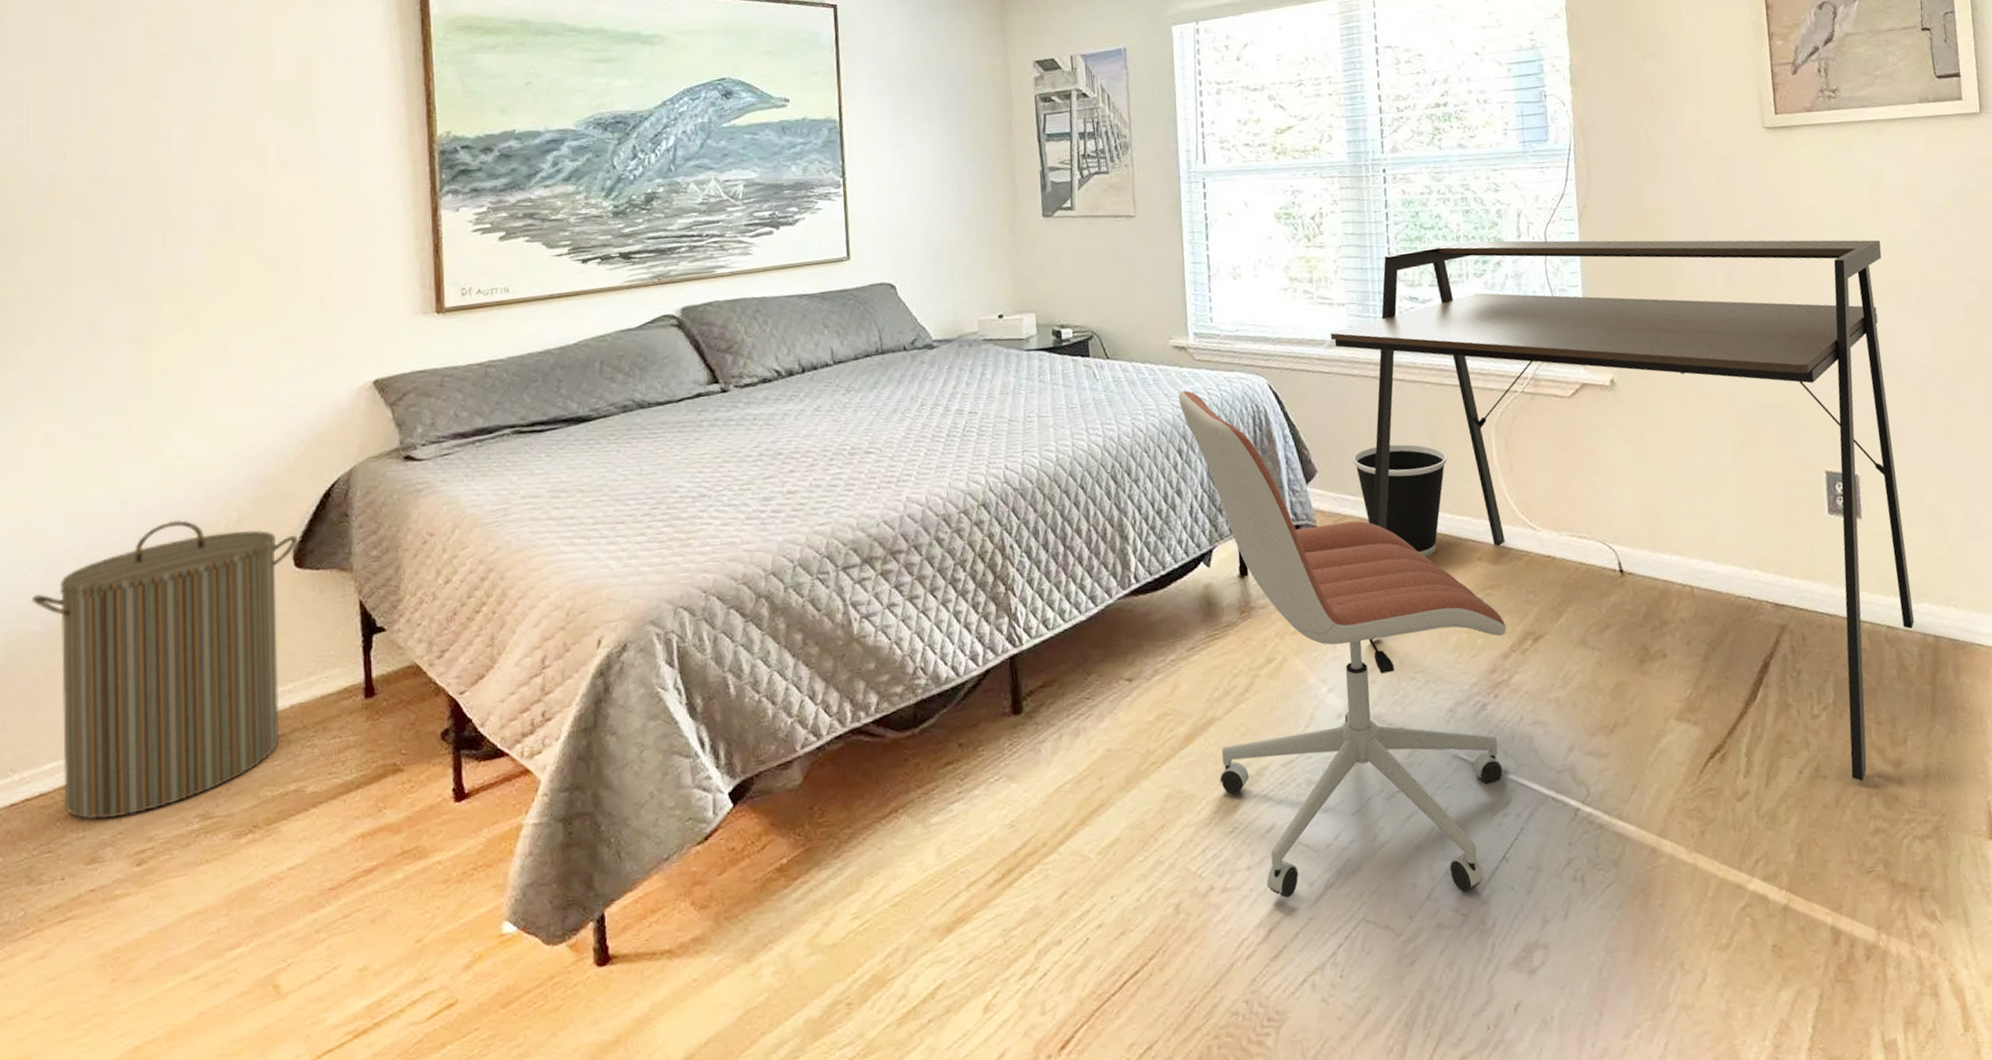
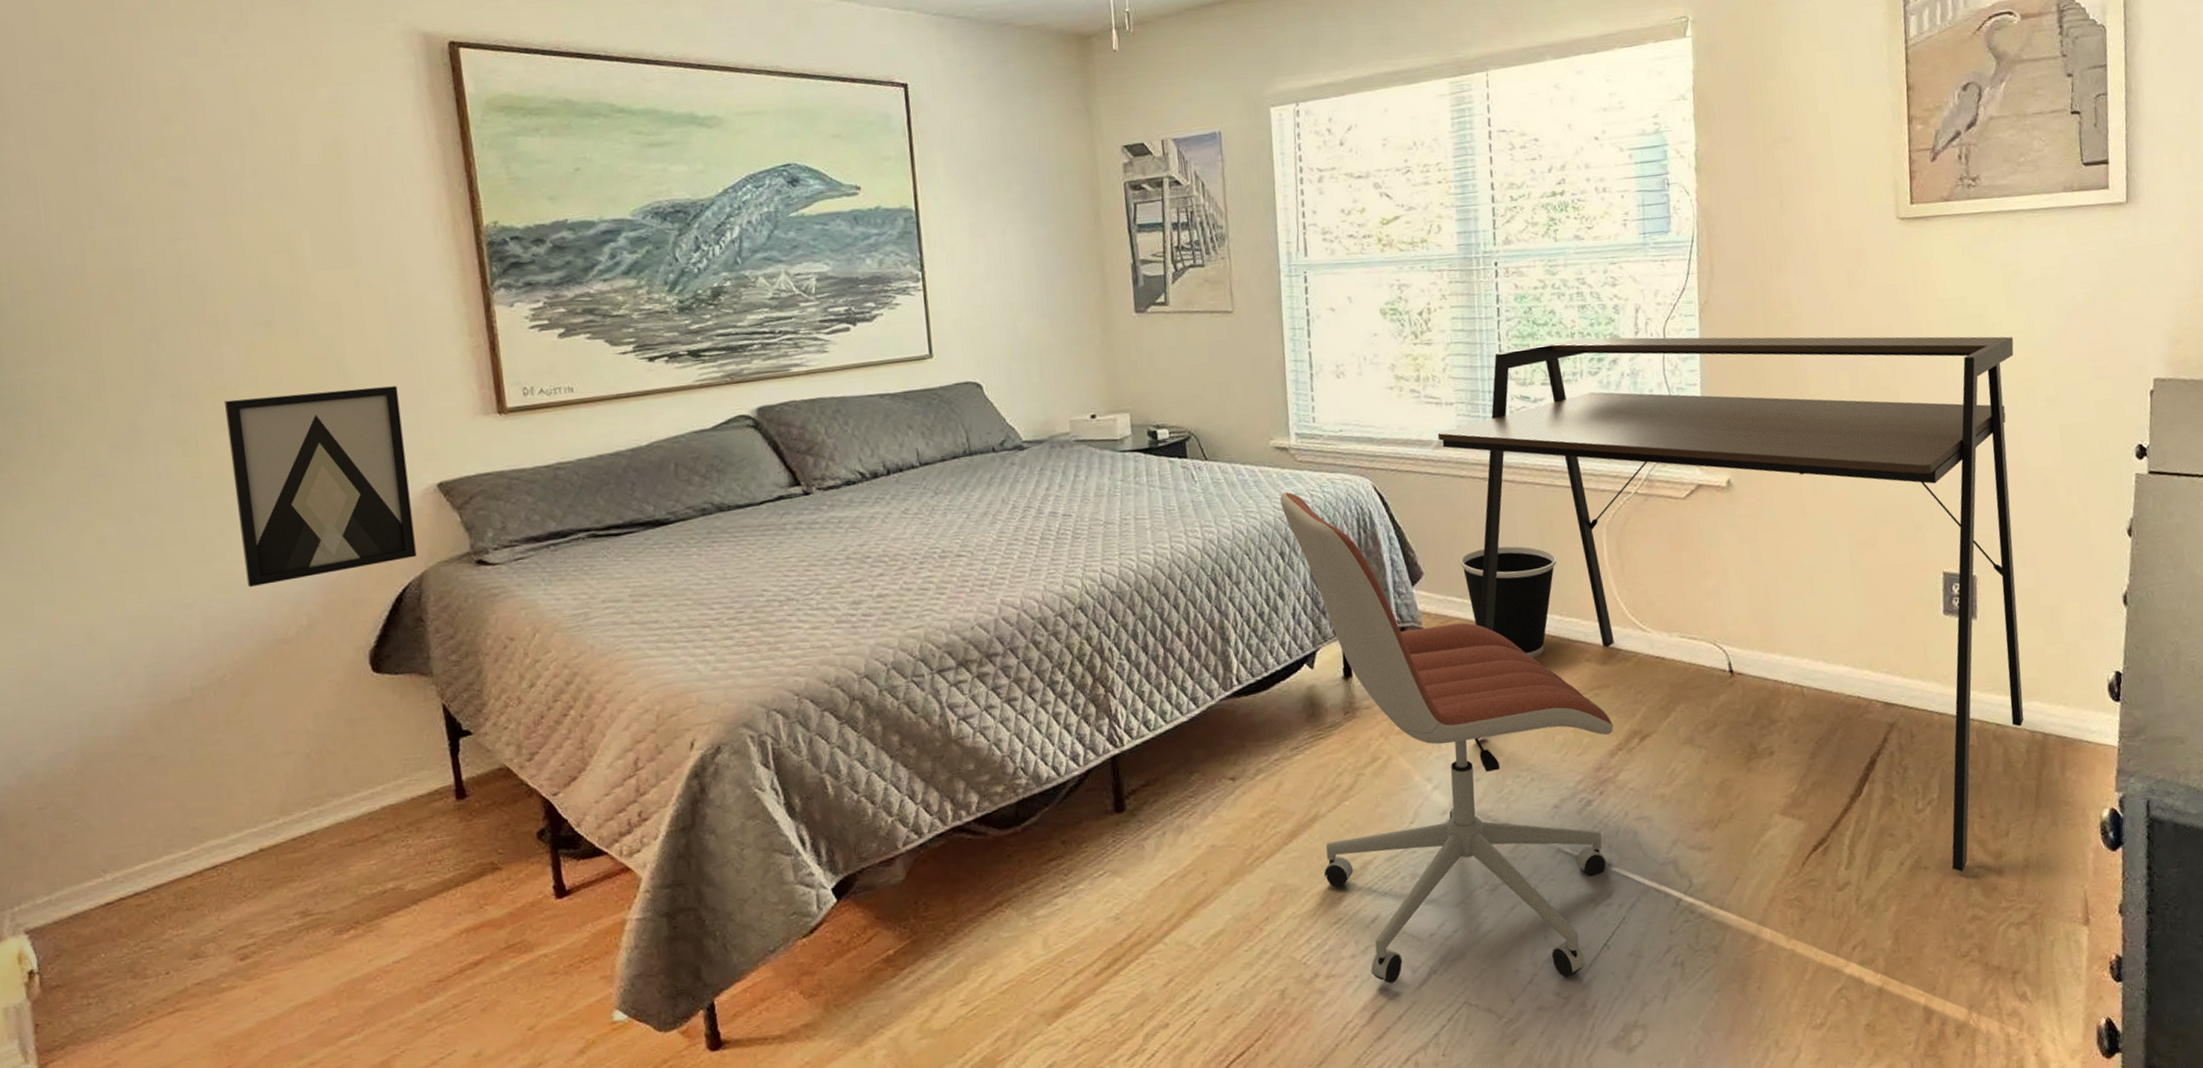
laundry hamper: present [32,519,298,820] -> none [103,625,374,917]
wall art: none [180,286,347,483] -> present [225,386,417,588]

